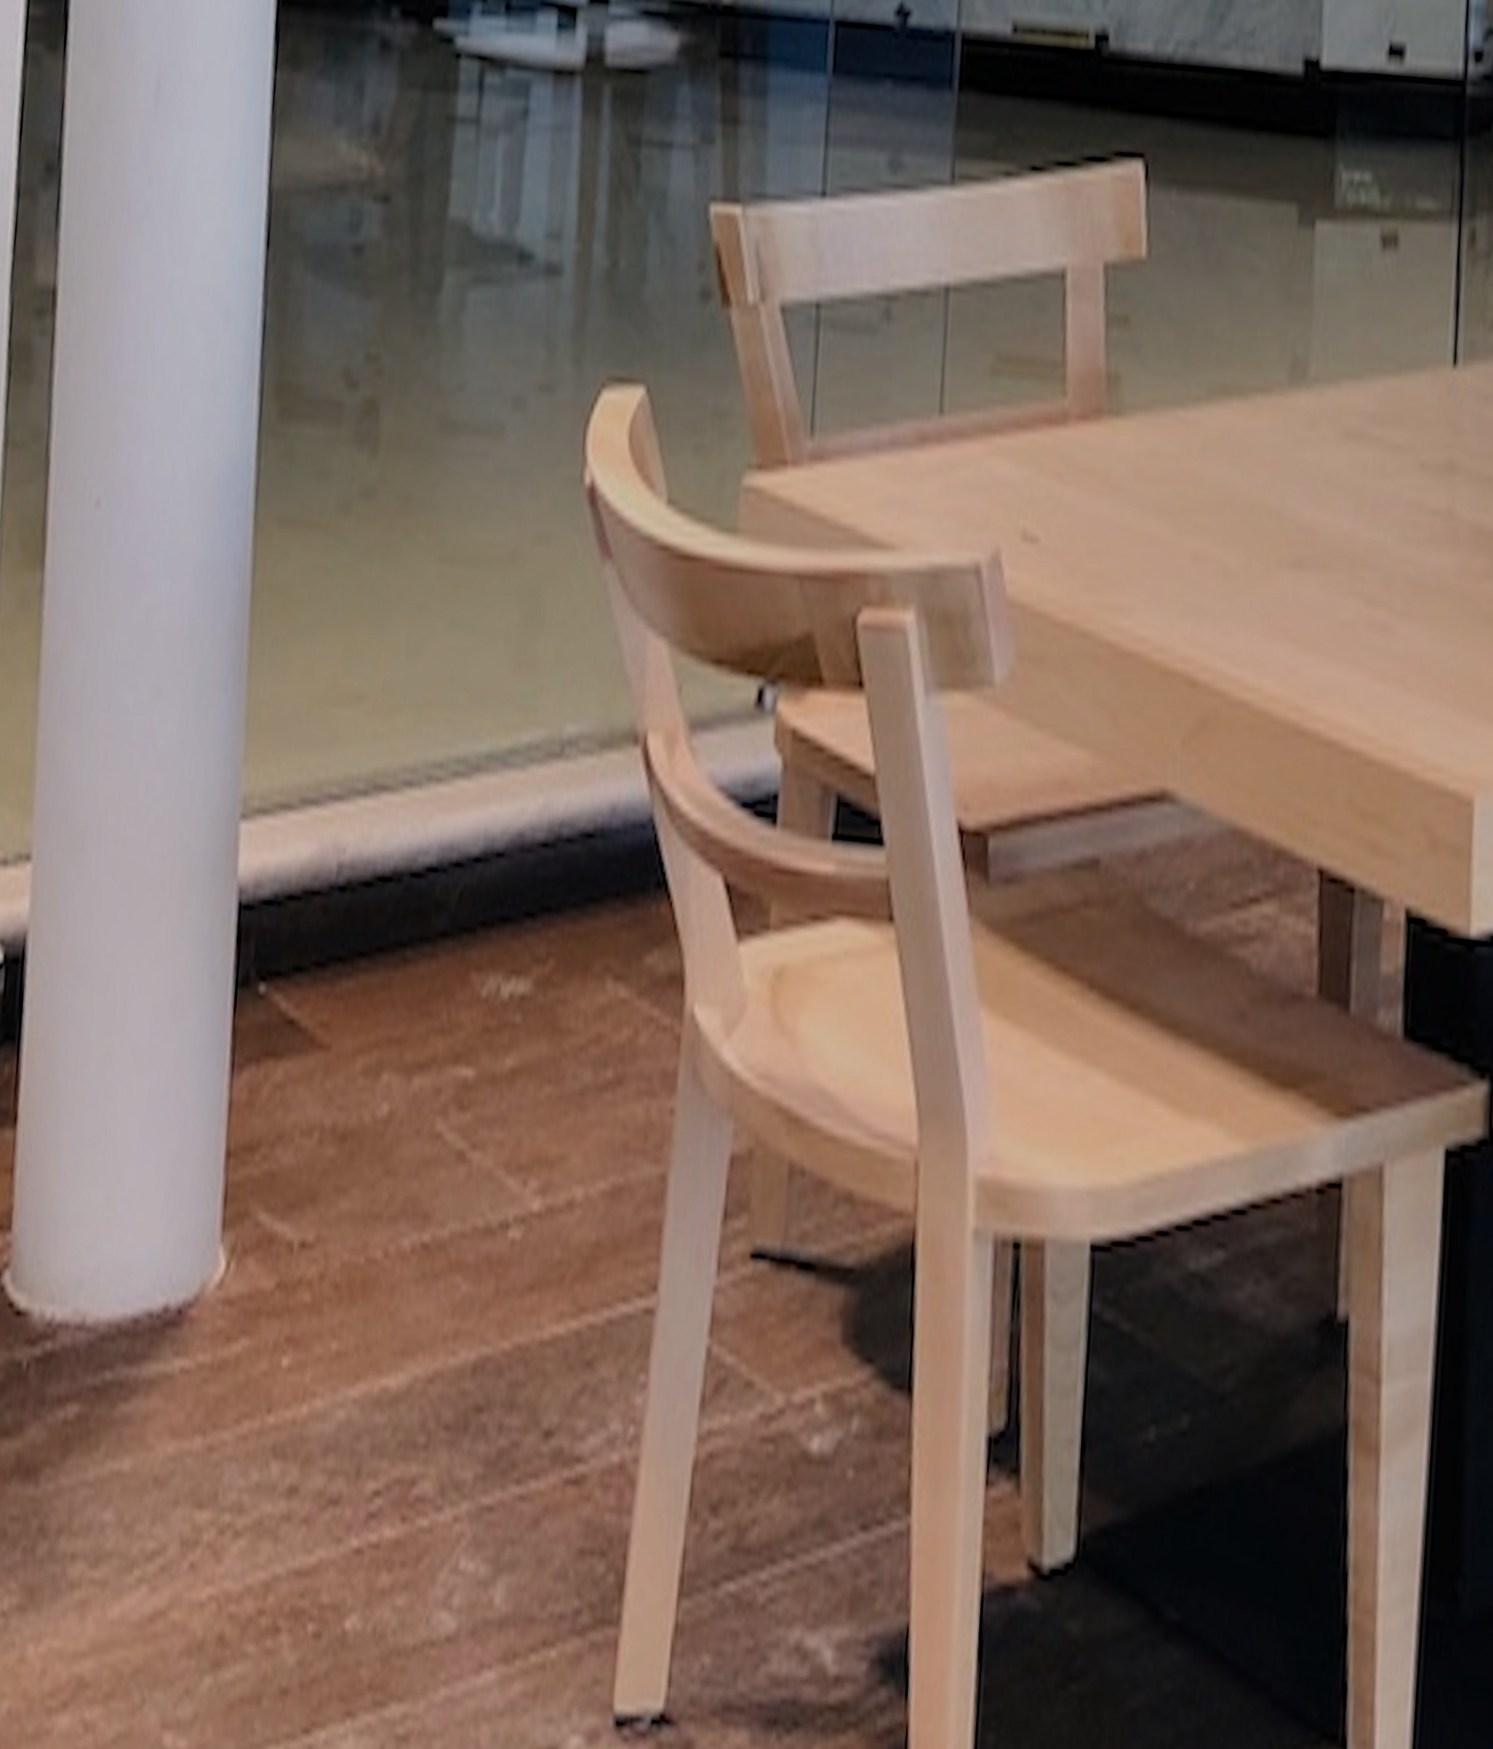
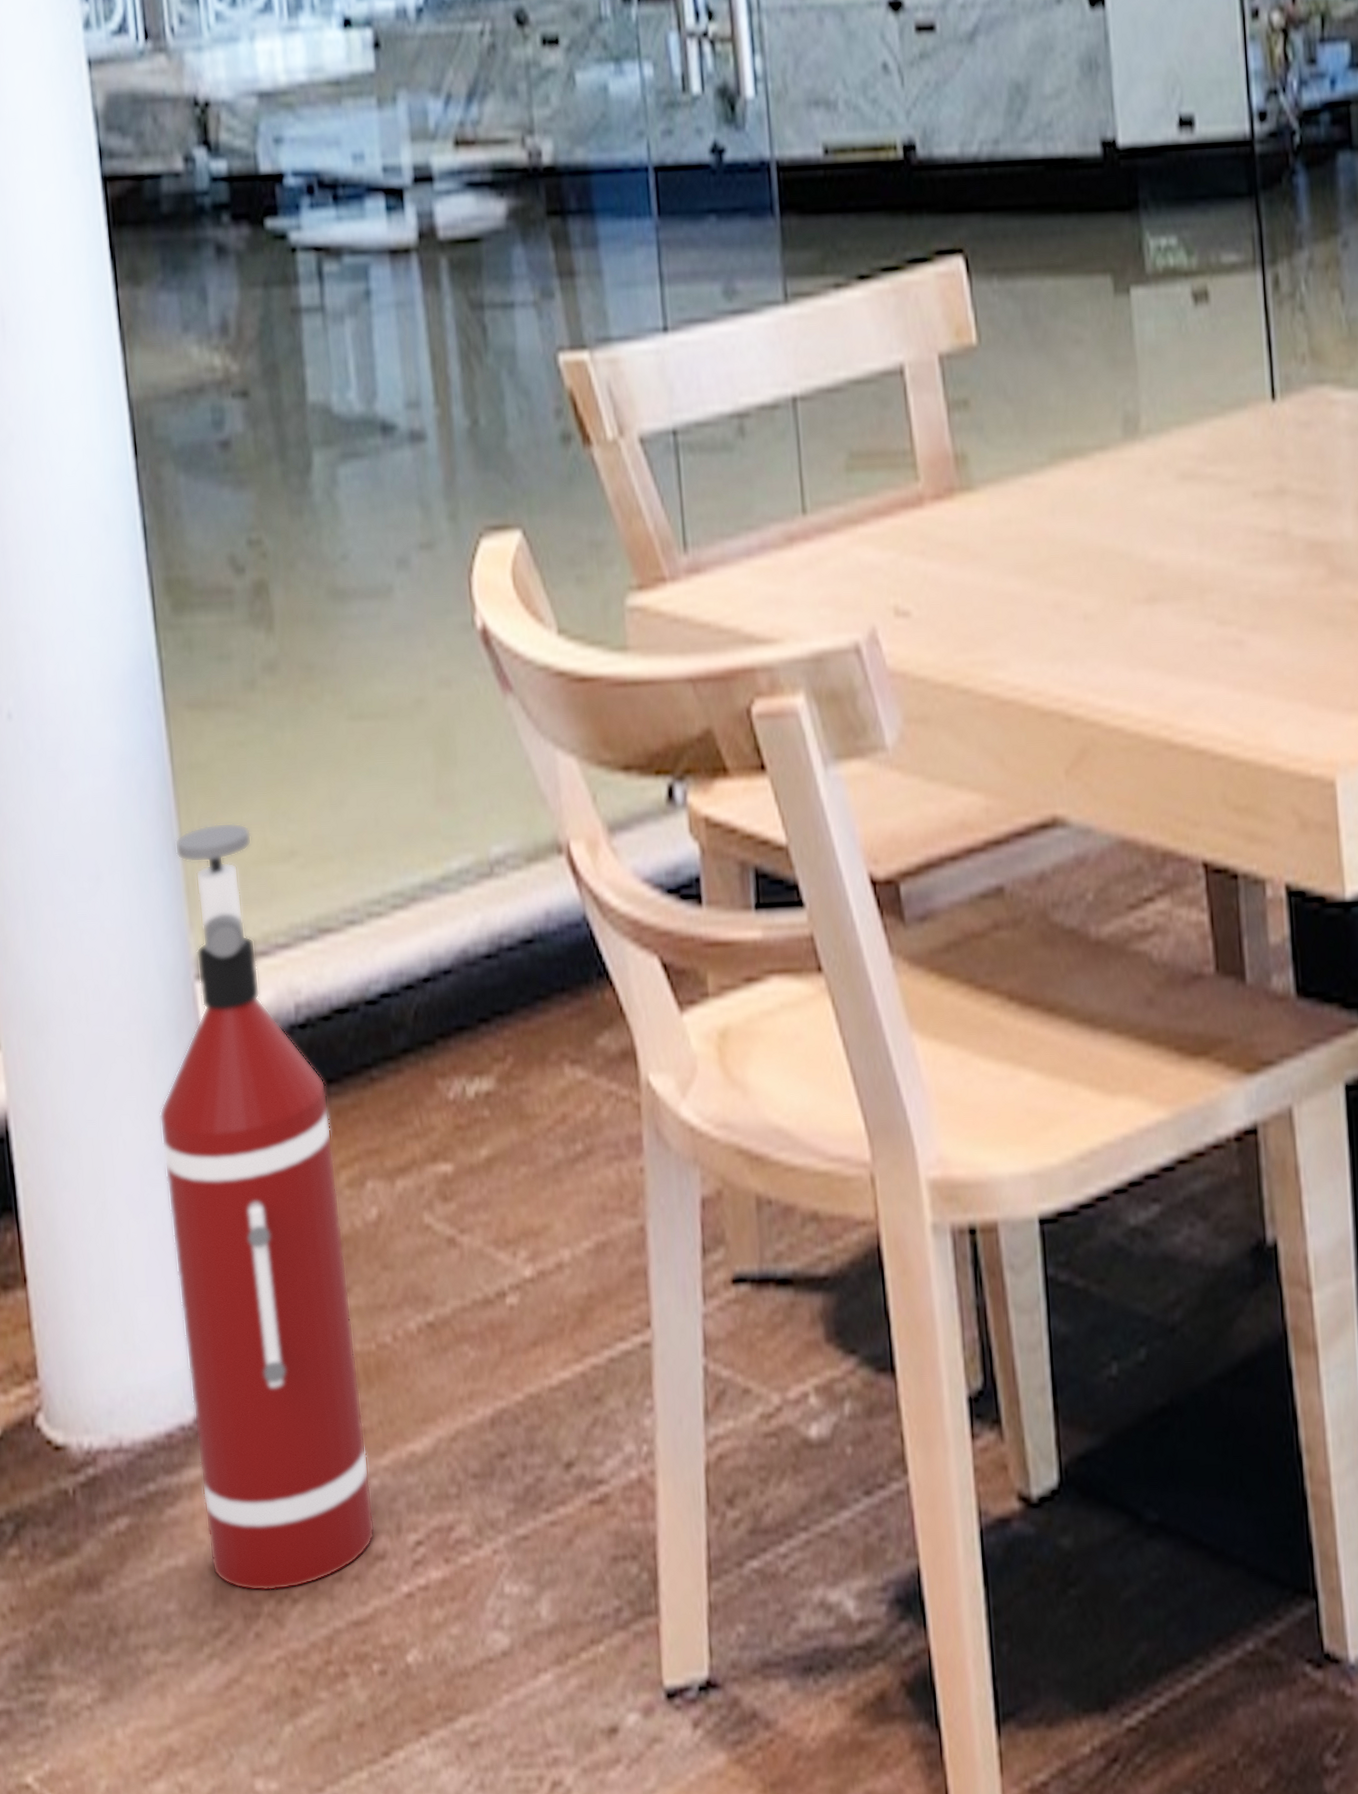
fire extinguisher: none [156,652,357,1520] -> present [159,822,376,1592]

